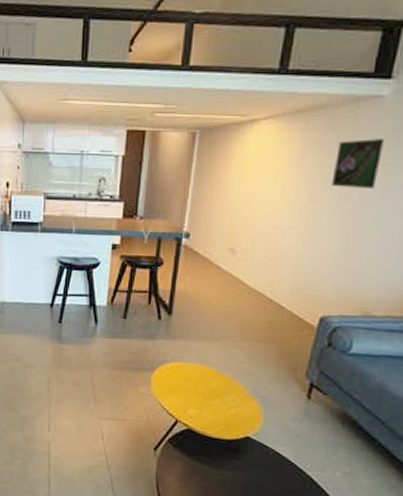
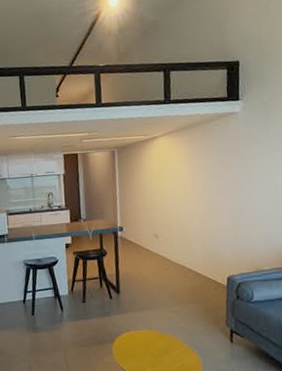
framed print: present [331,139,384,188] -> none [214,142,245,179]

